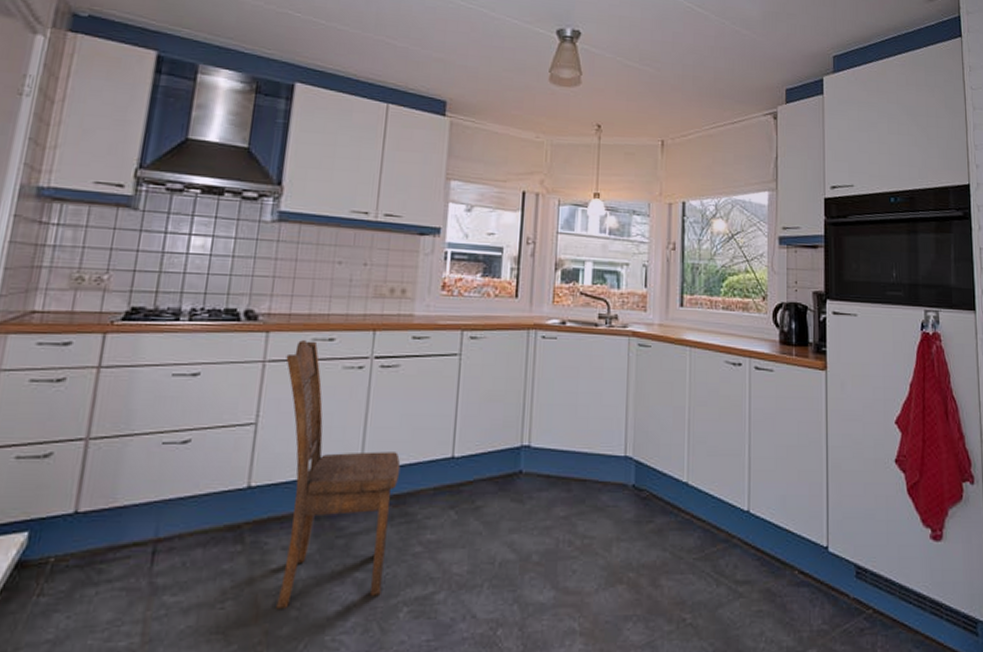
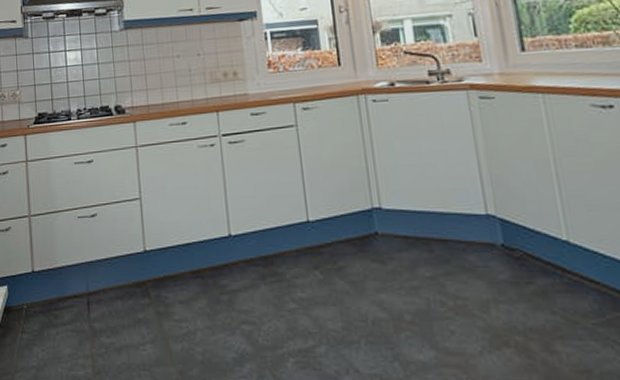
dining chair: present [276,340,401,609] -> none [152,126,268,353]

